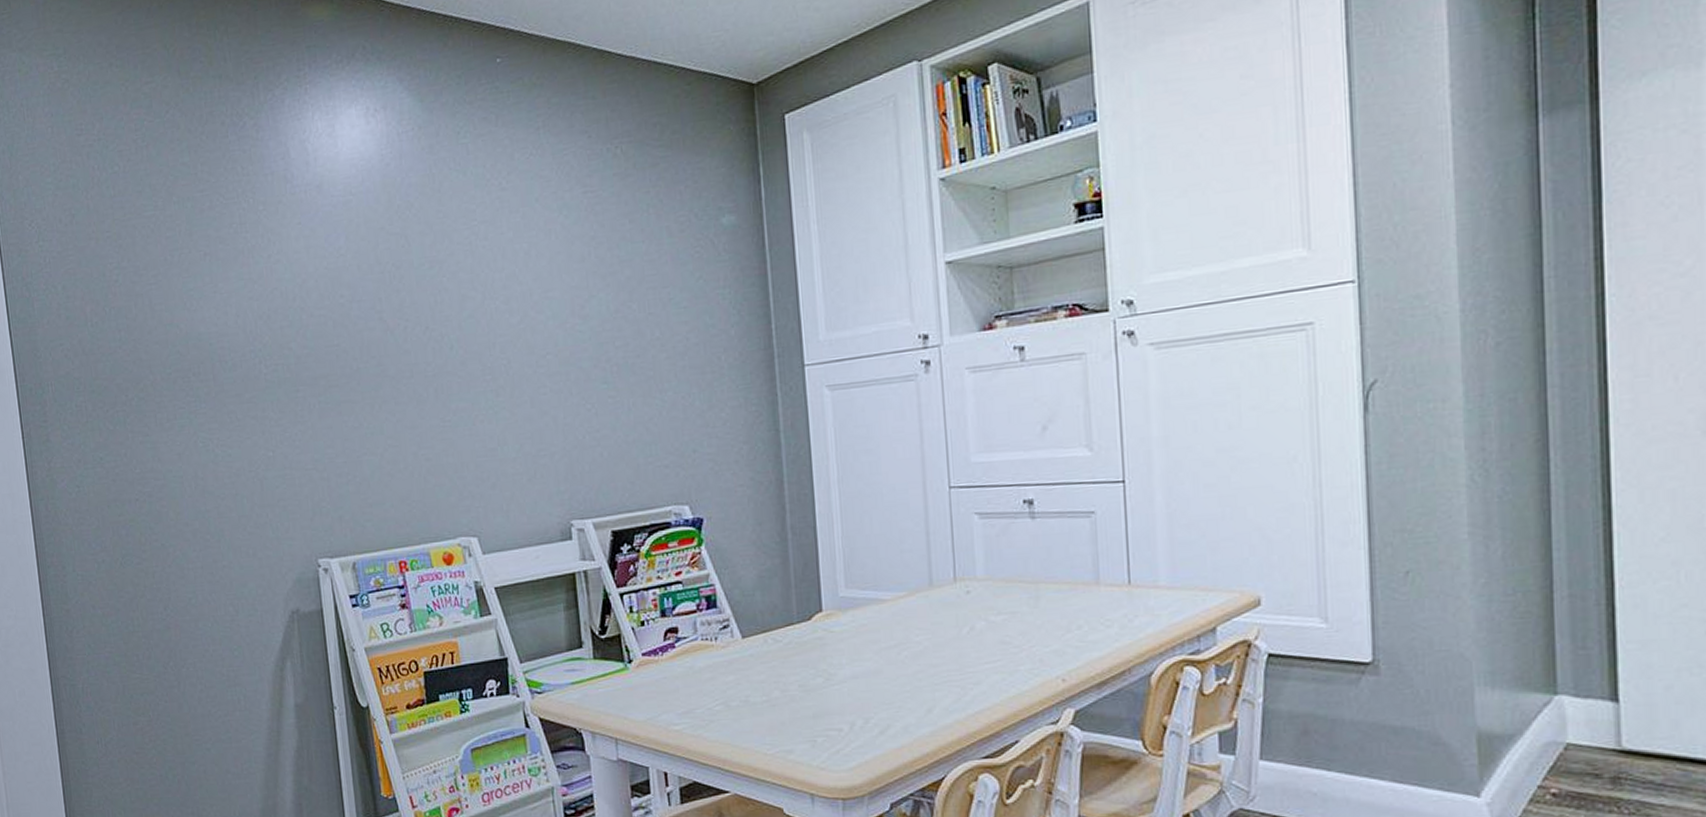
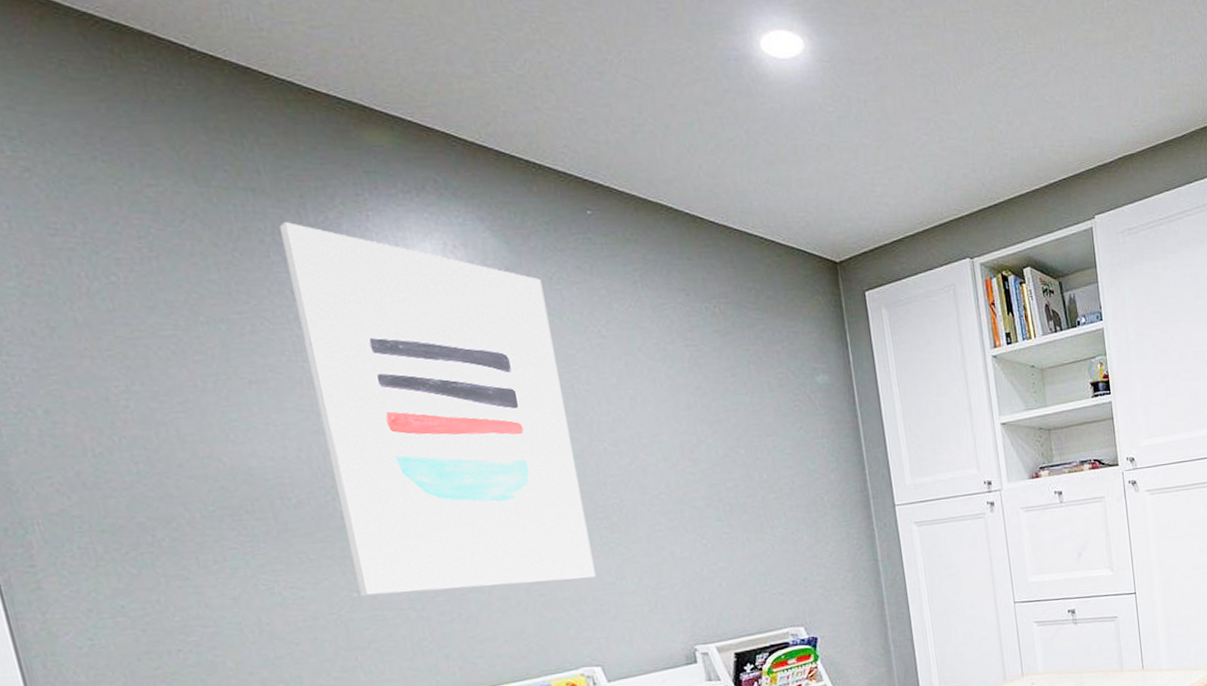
wall art: none [237,103,479,456] -> present [280,222,596,596]

